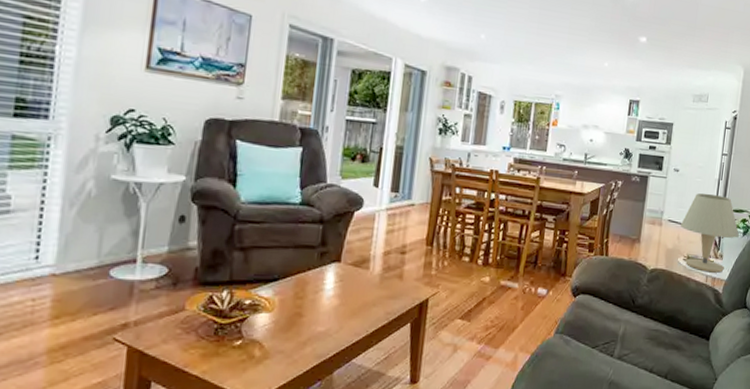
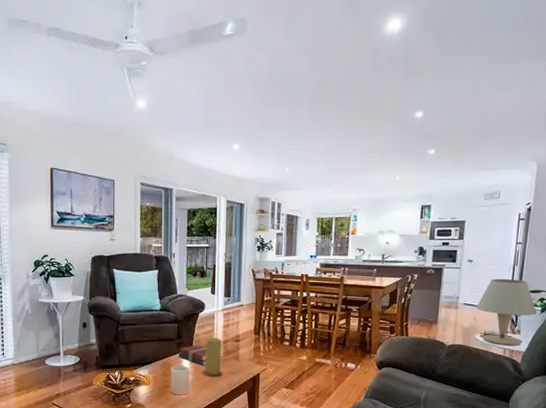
mug: none [303,283,340,328] -> present [170,365,194,395]
books: none [320,255,381,286] -> present [179,344,222,365]
candle: none [351,246,383,304] -> present [202,337,223,378]

